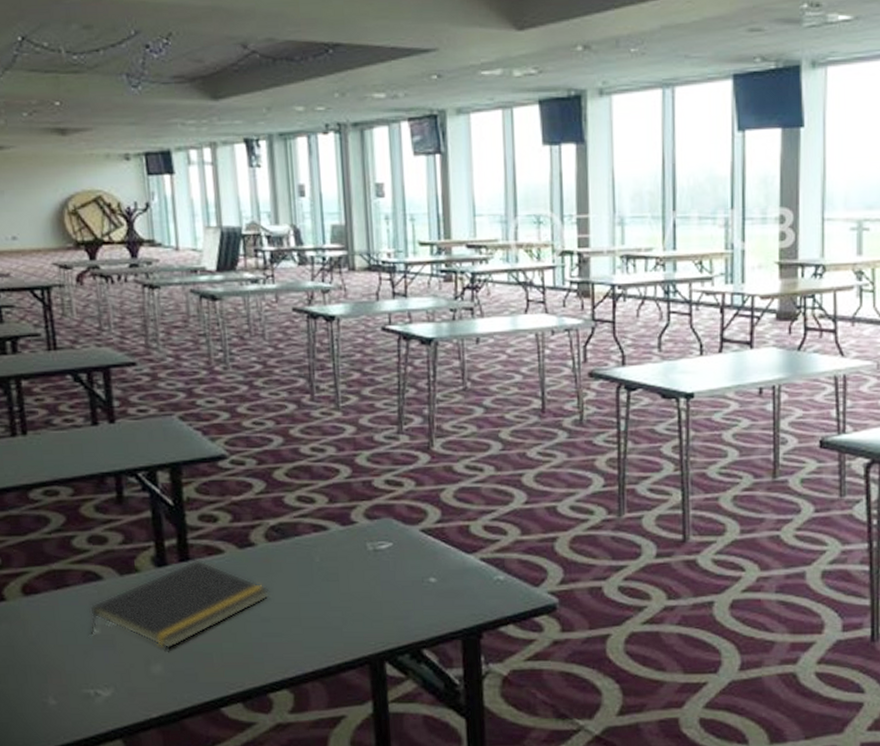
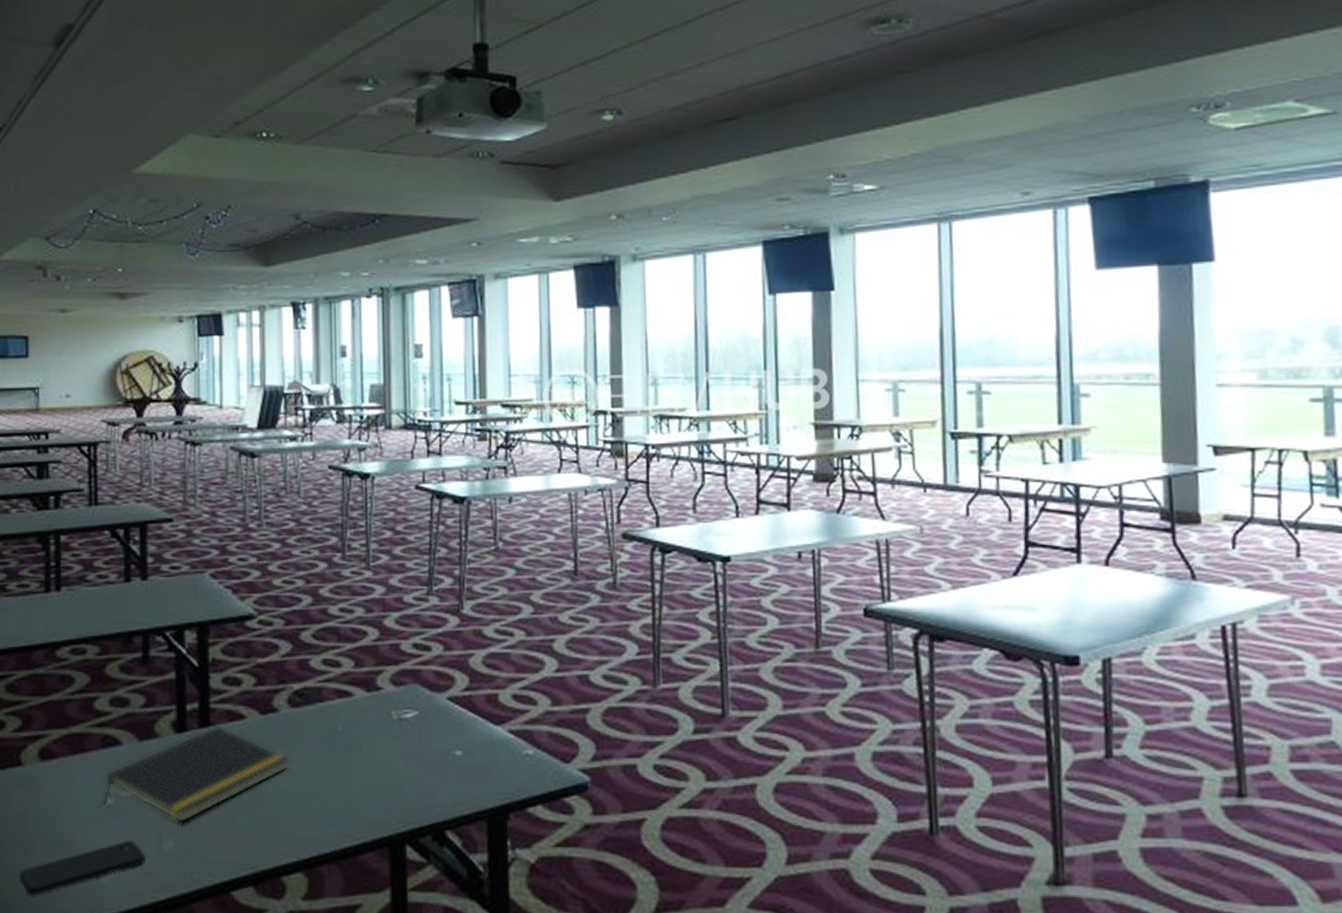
smartphone: none [14,666,136,716] -> present [19,841,146,895]

